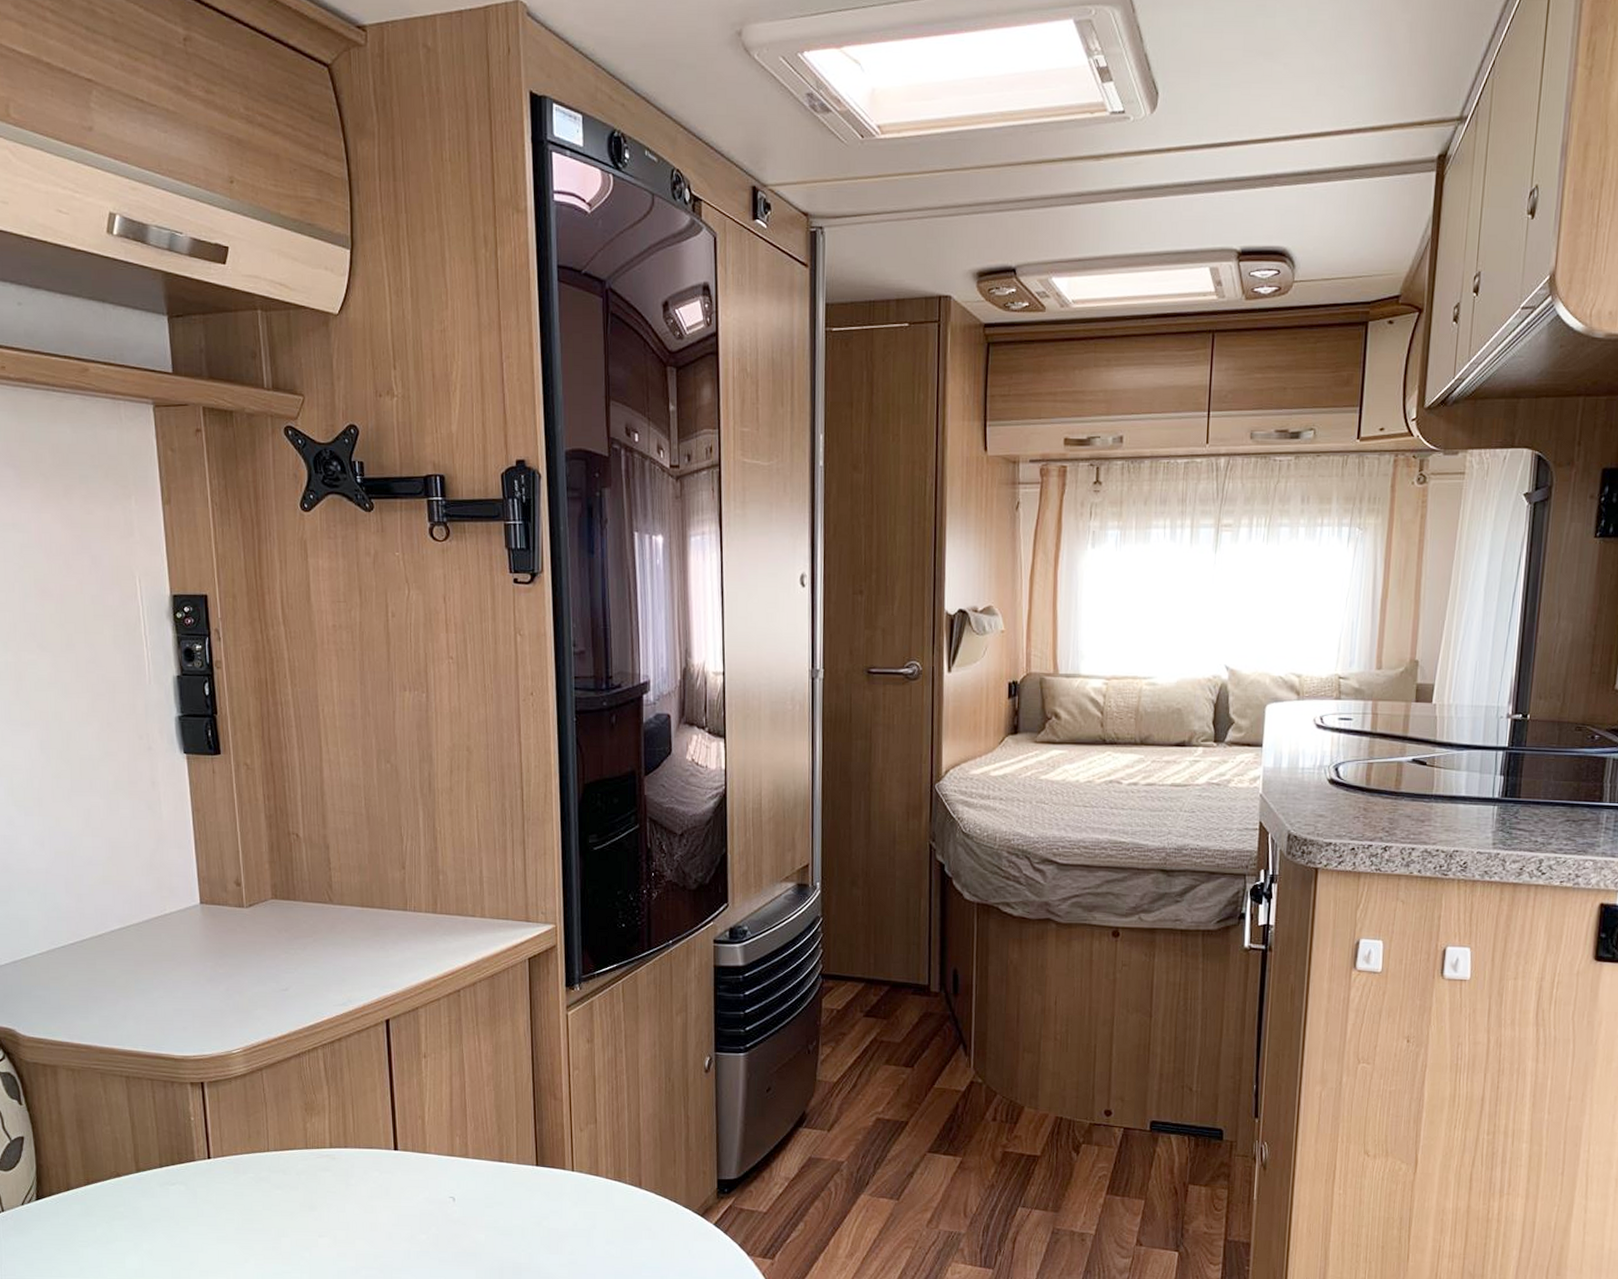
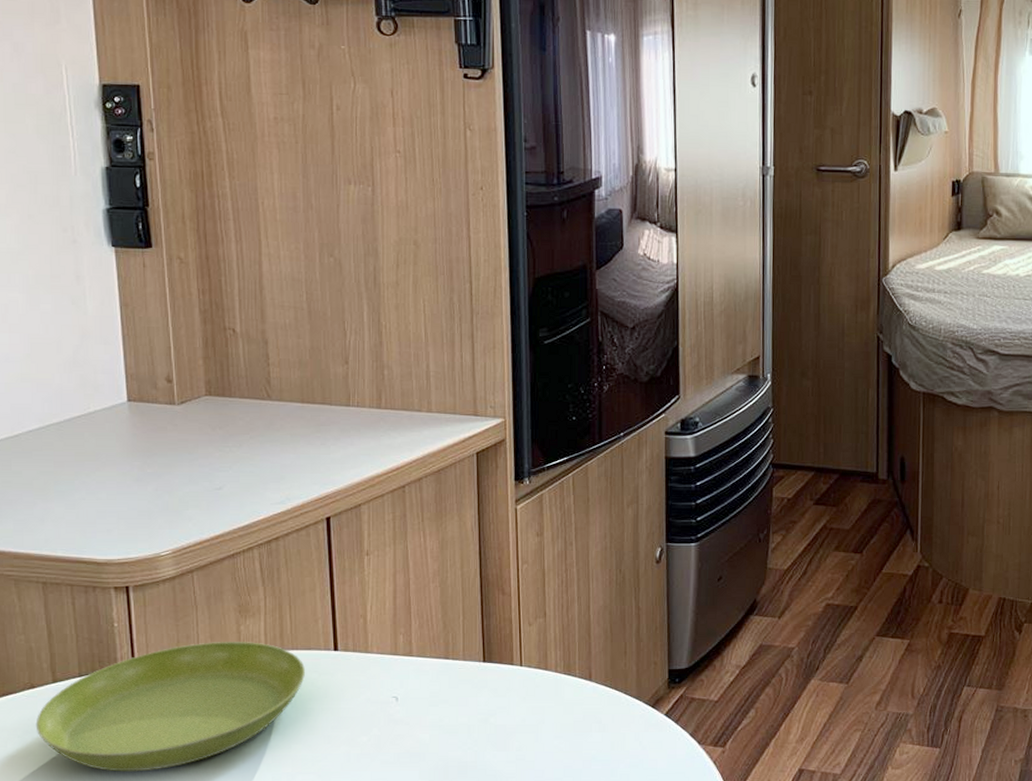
saucer: none [121,1137,367,1260] -> present [35,641,305,772]

